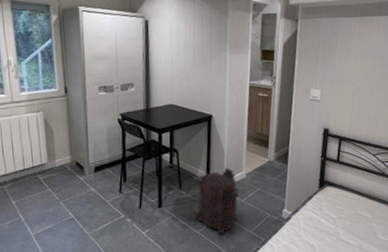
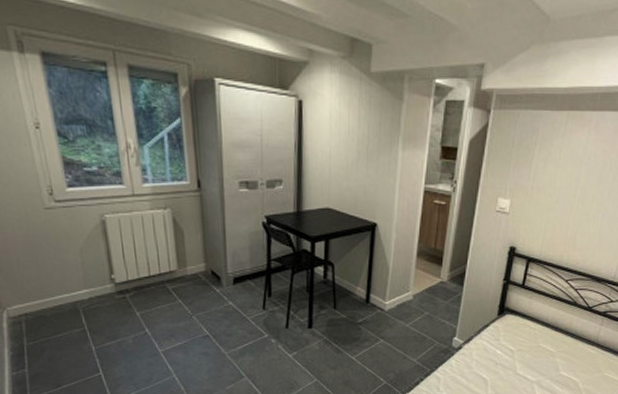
backpack: present [186,167,239,234] -> none [341,286,403,361]

